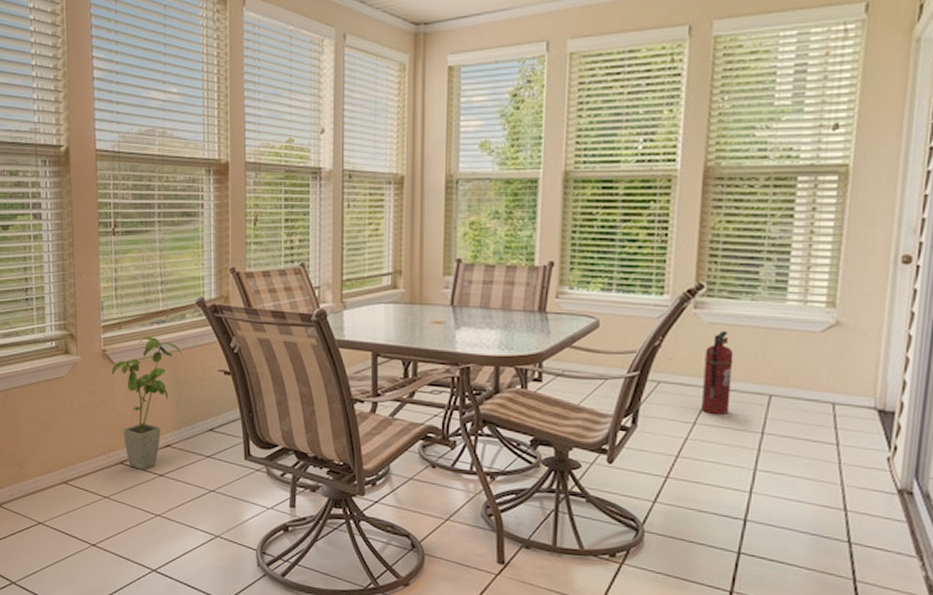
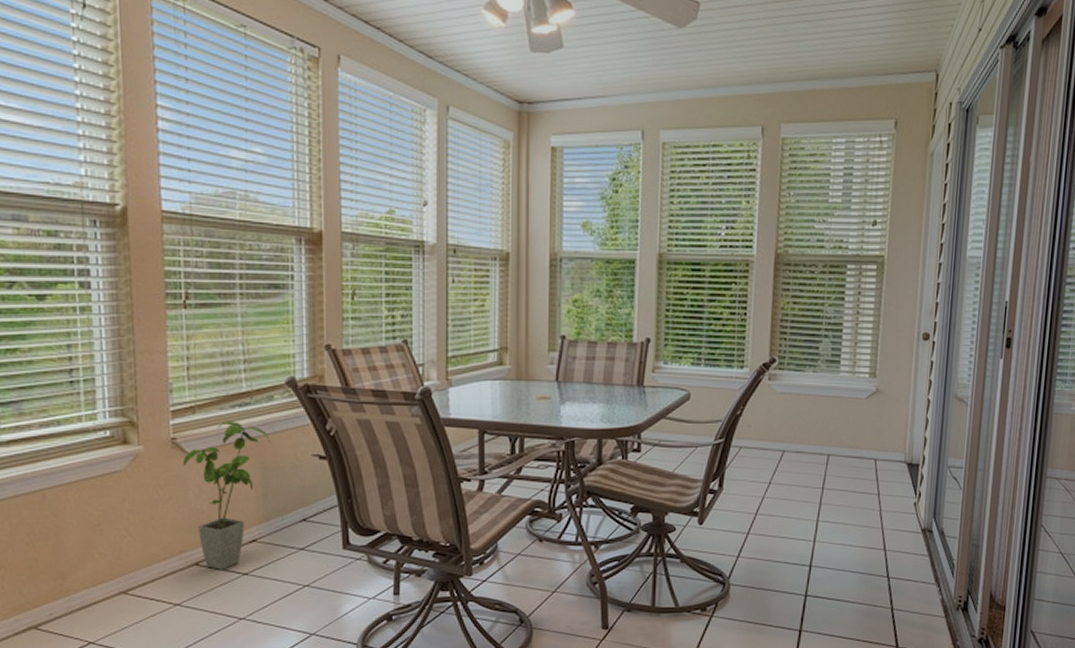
fire extinguisher: present [702,331,734,416] -> none [775,400,800,475]

